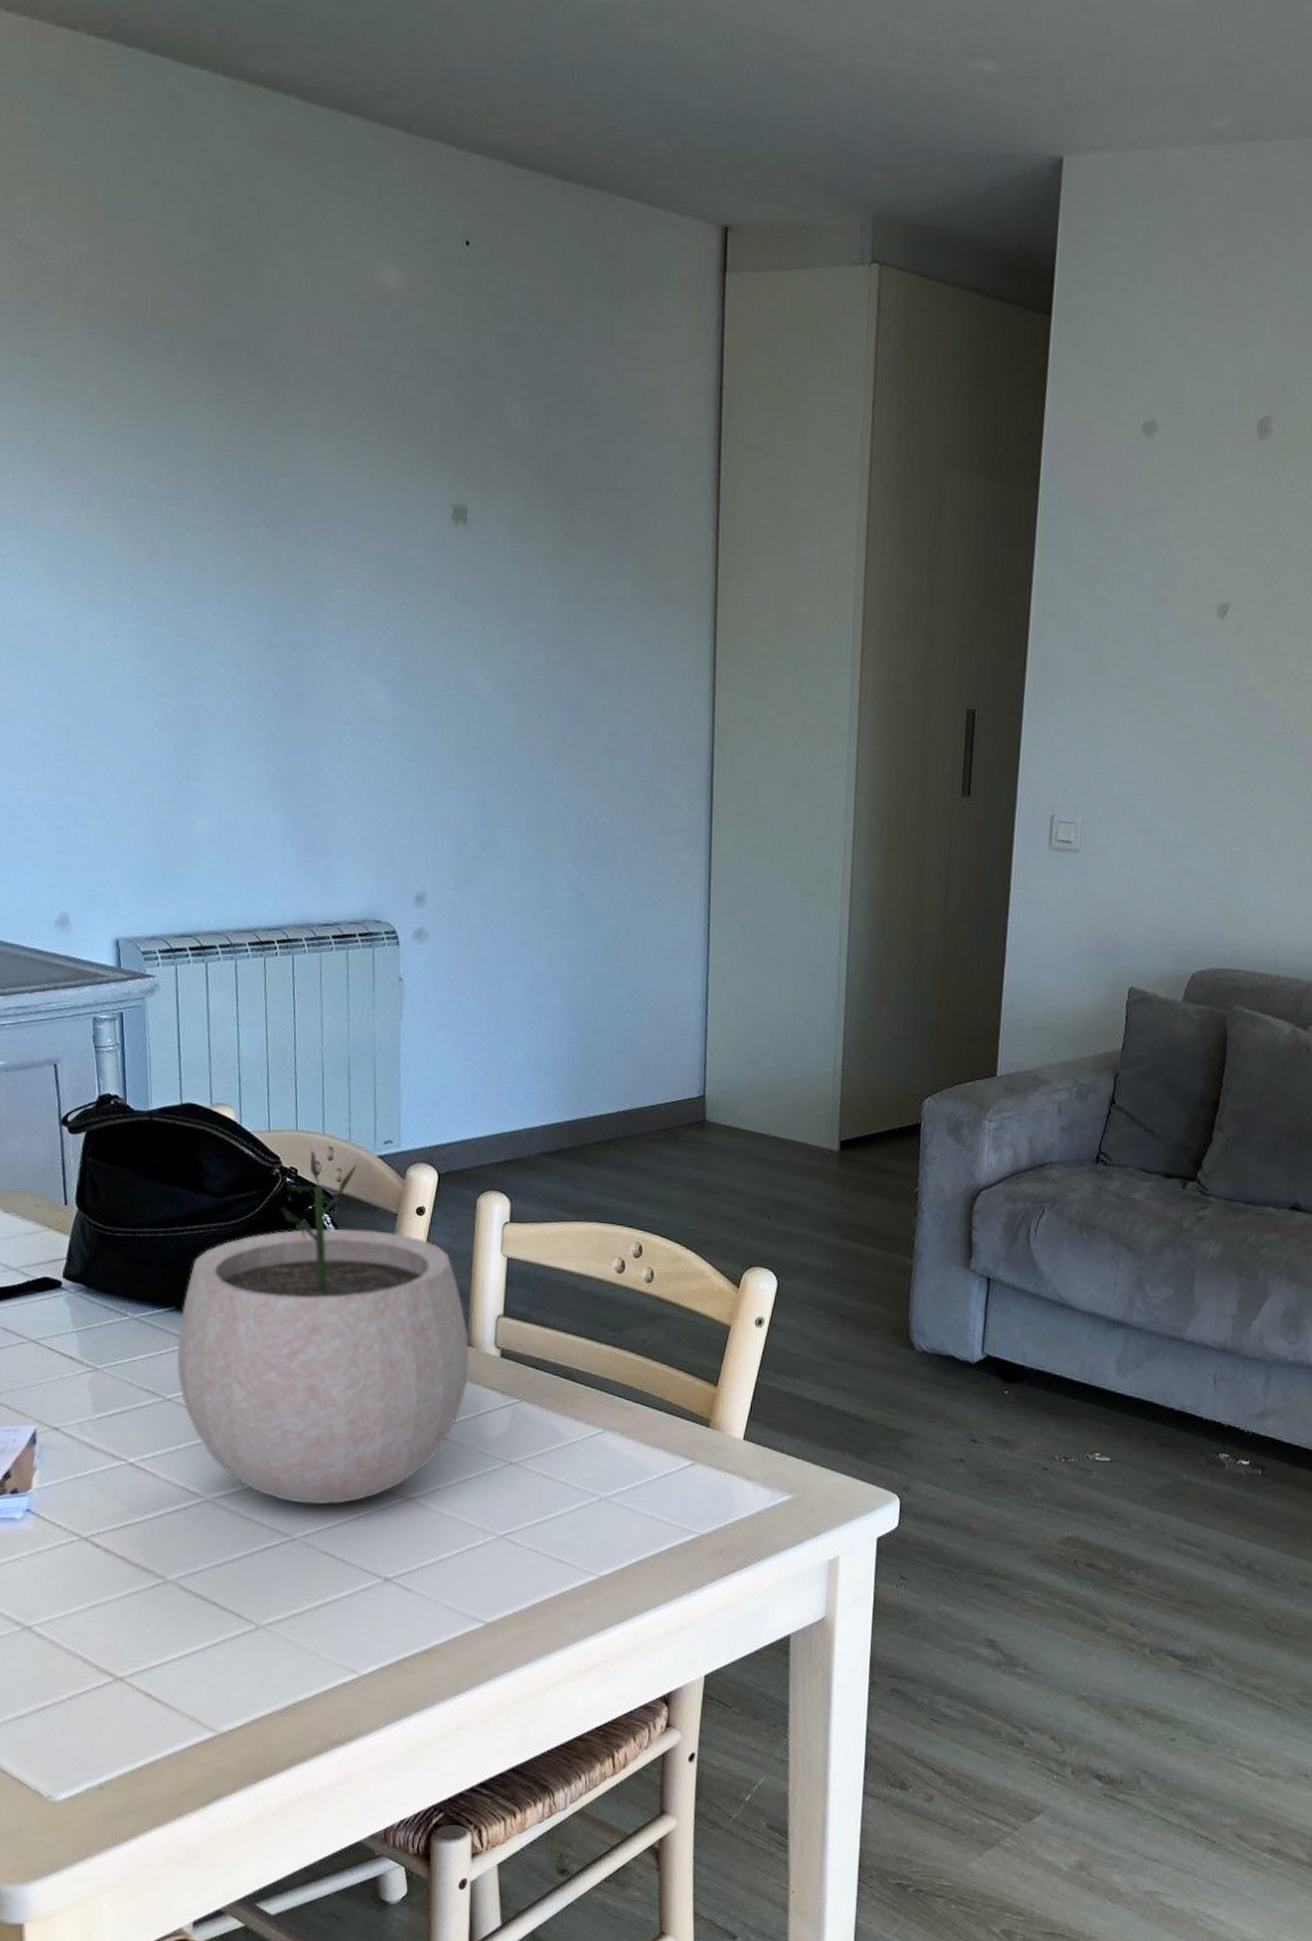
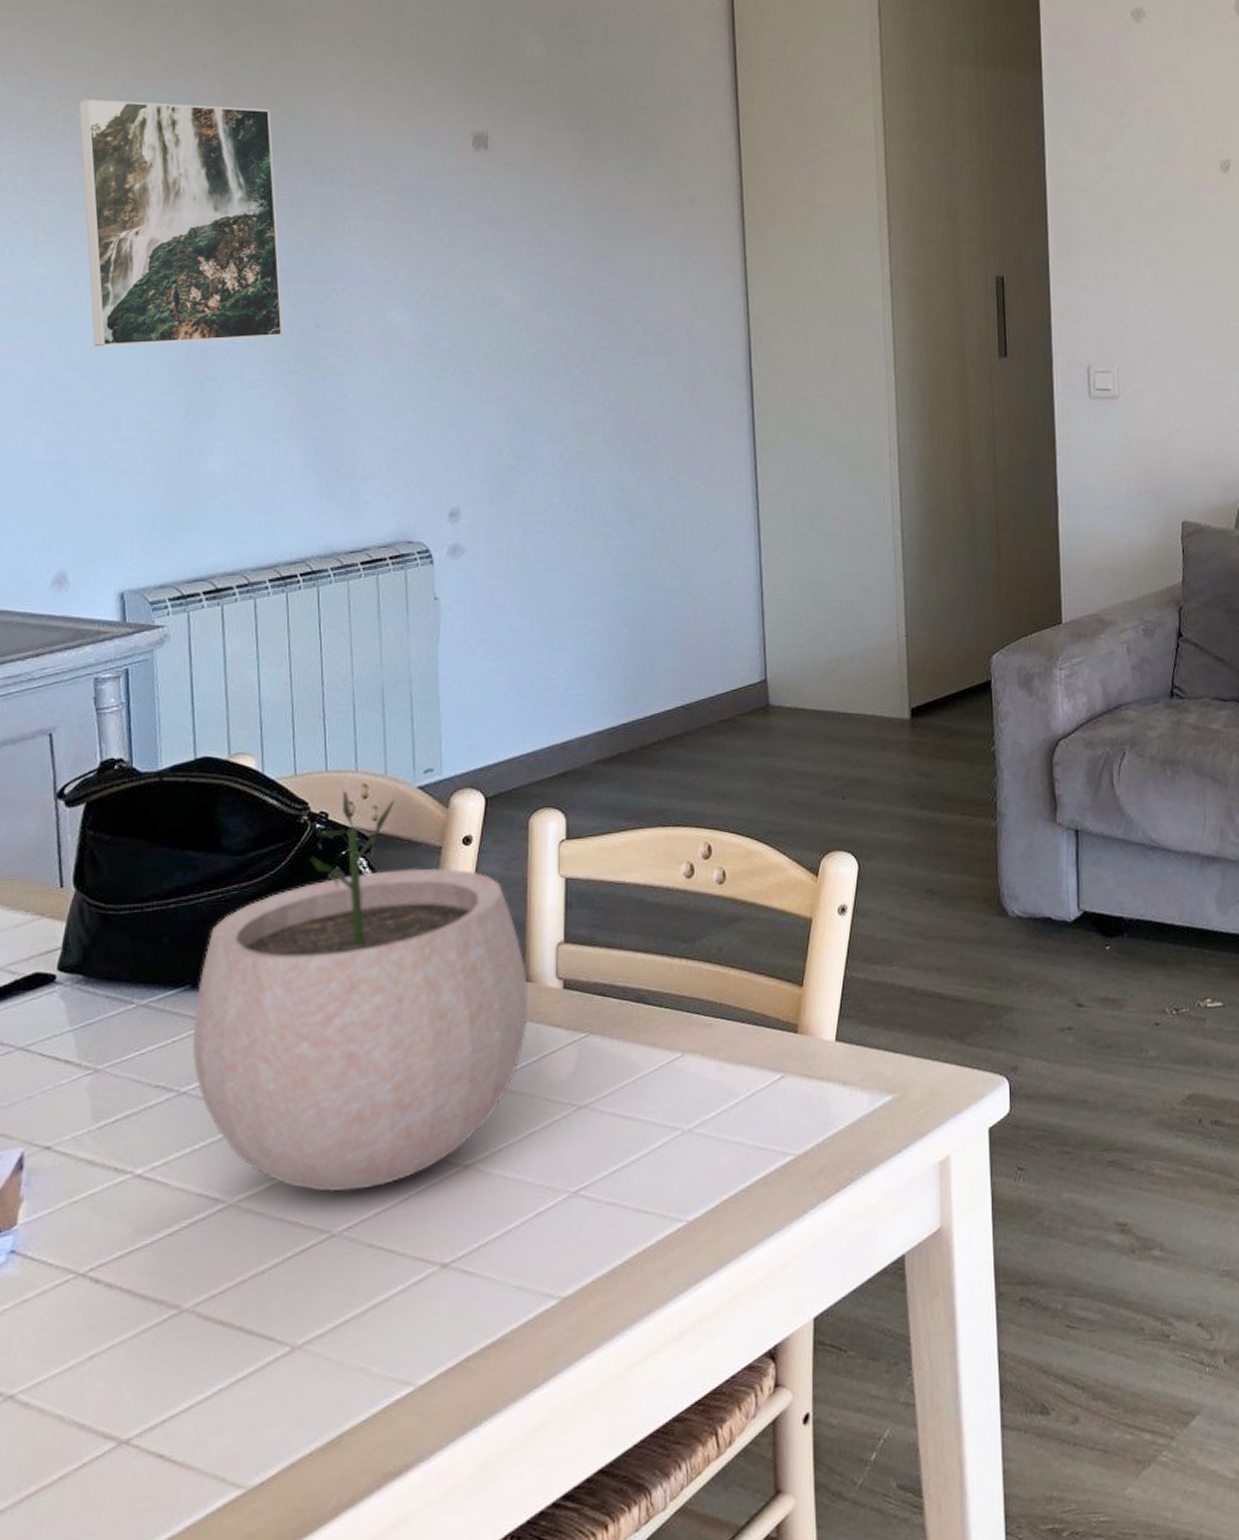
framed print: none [76,436,266,702] -> present [78,99,284,347]

